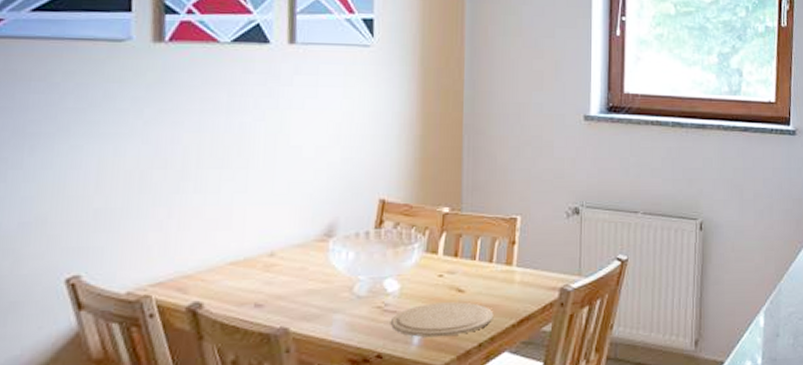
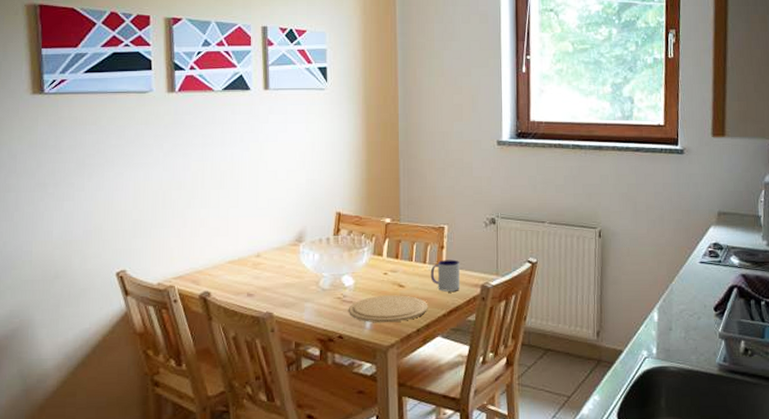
mug: none [497,257,535,297] -> present [430,259,461,292]

